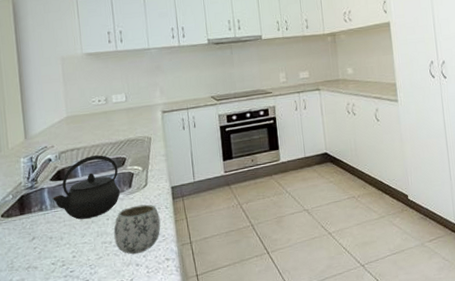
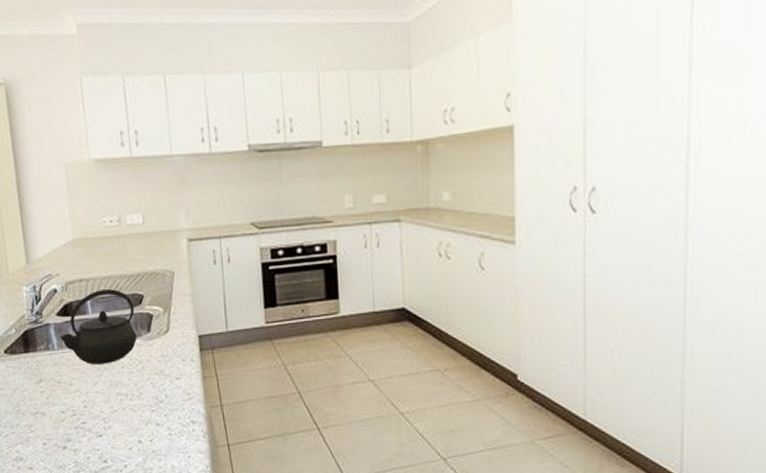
mug: present [113,204,161,255] -> none [130,354,185,412]

